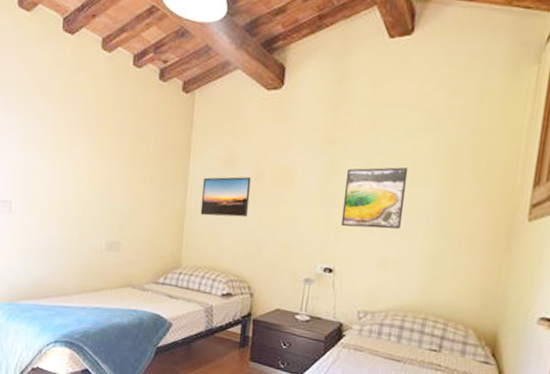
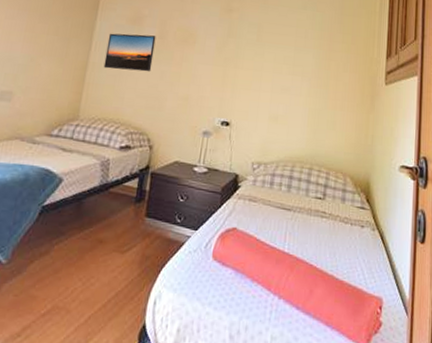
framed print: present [341,167,409,229] -> none [237,34,293,88]

